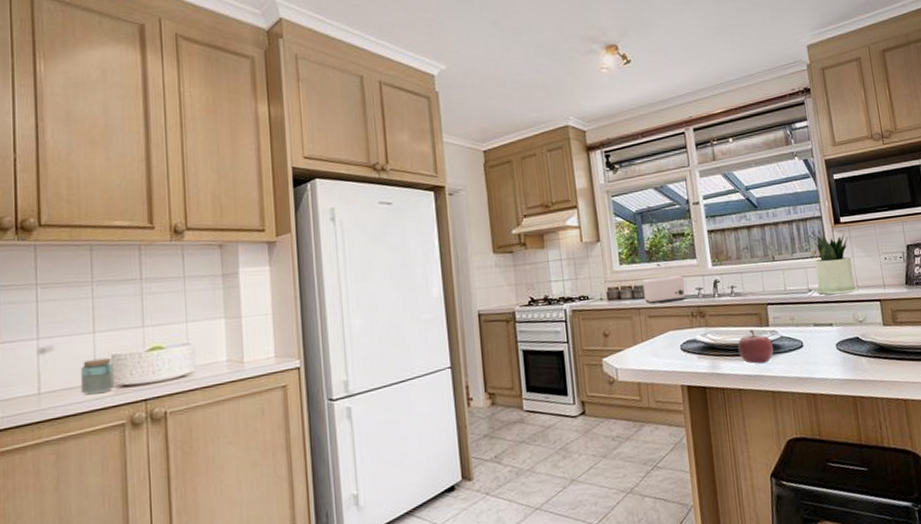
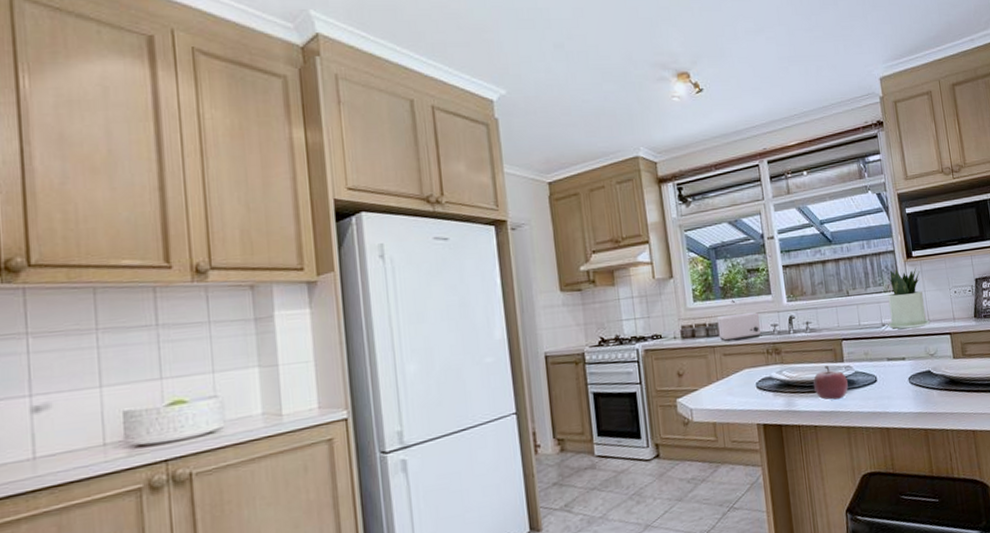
peanut butter: present [80,357,115,395] -> none [84,414,128,458]

